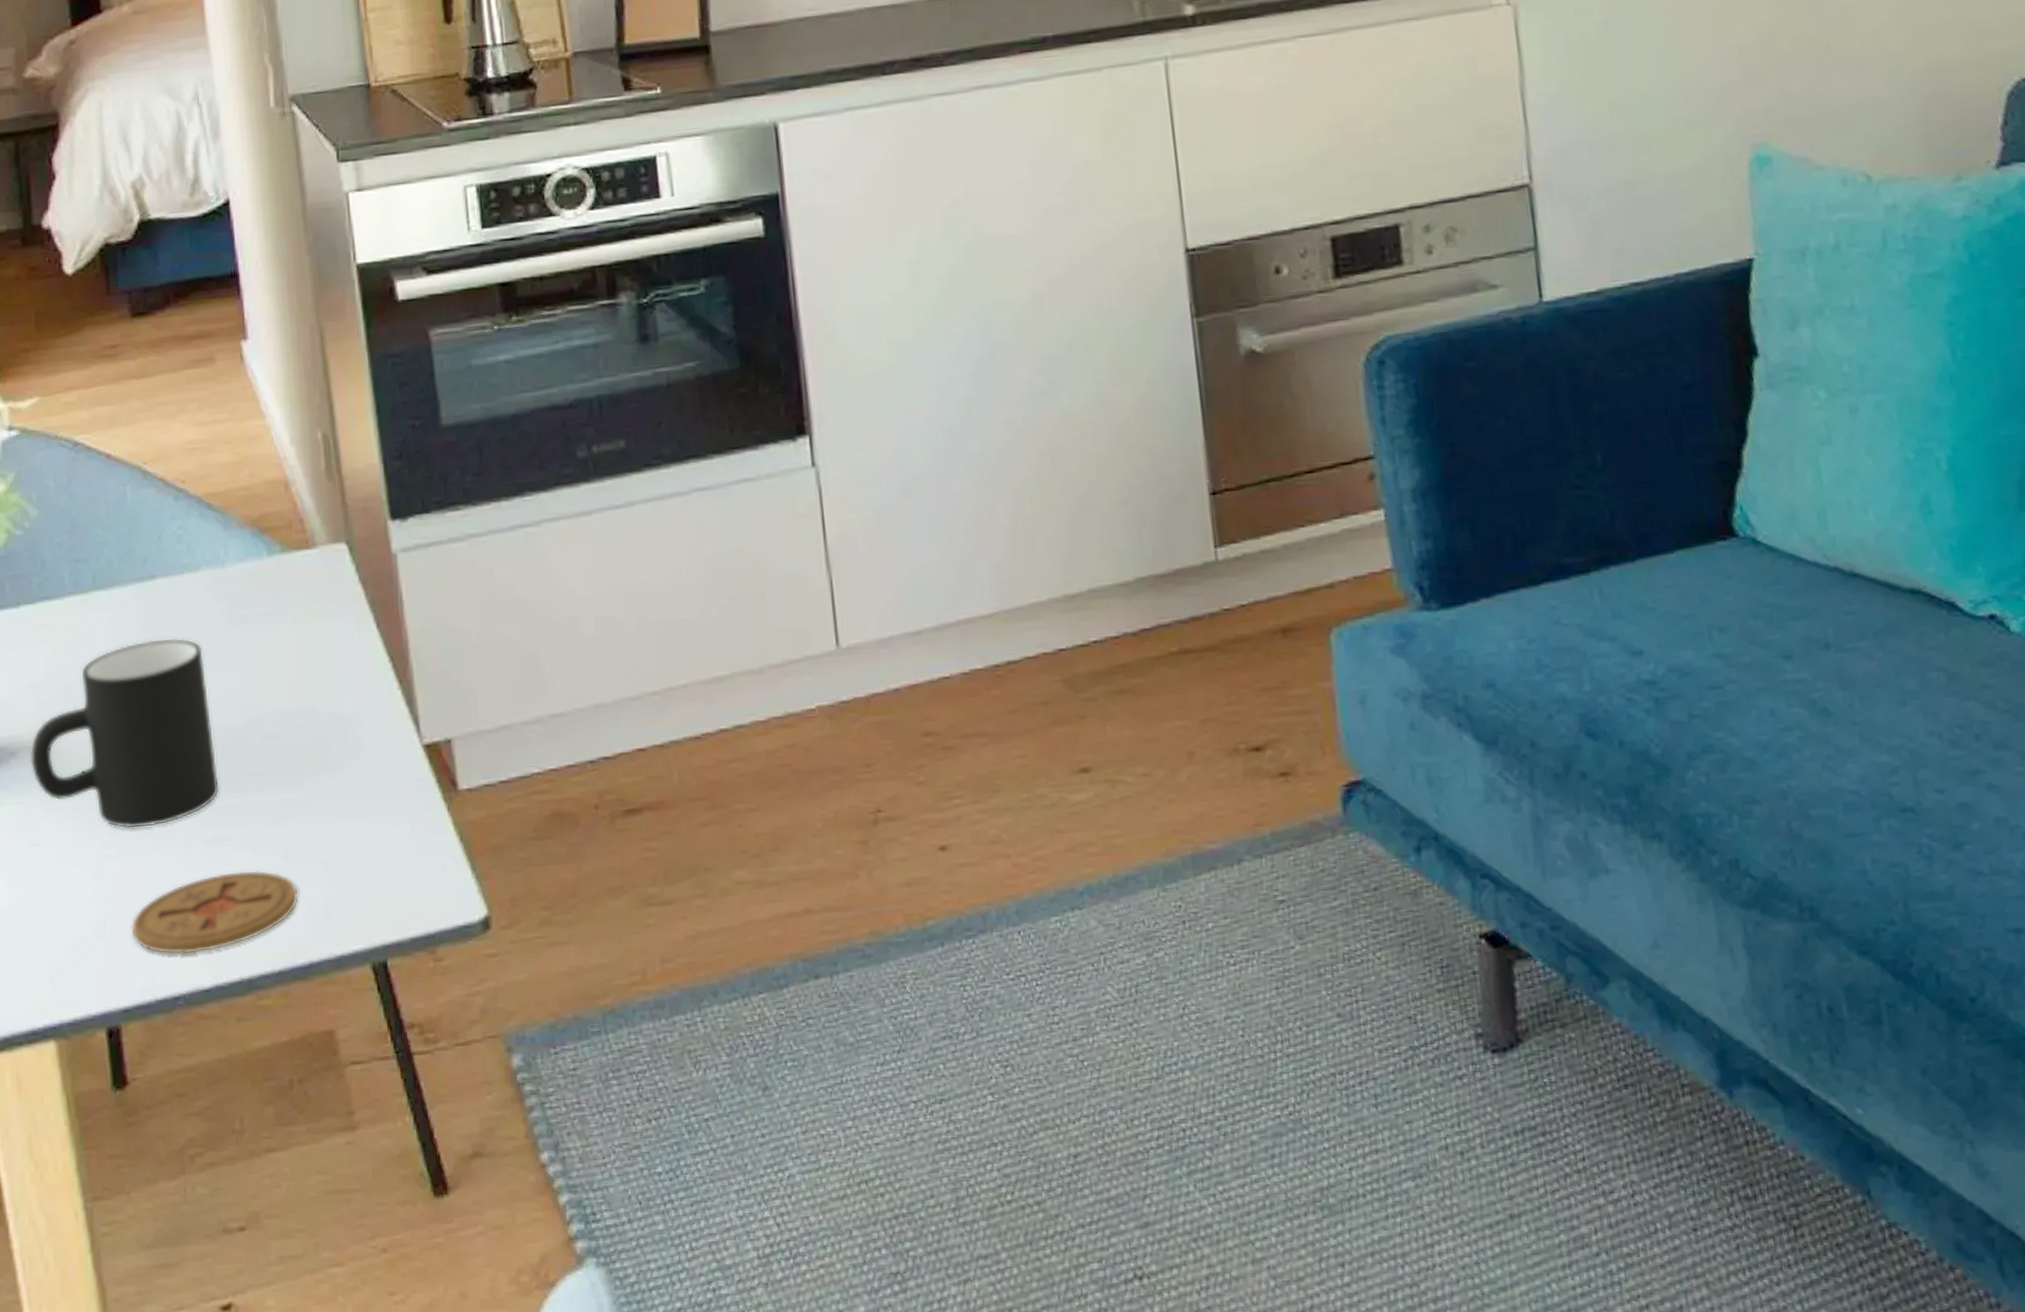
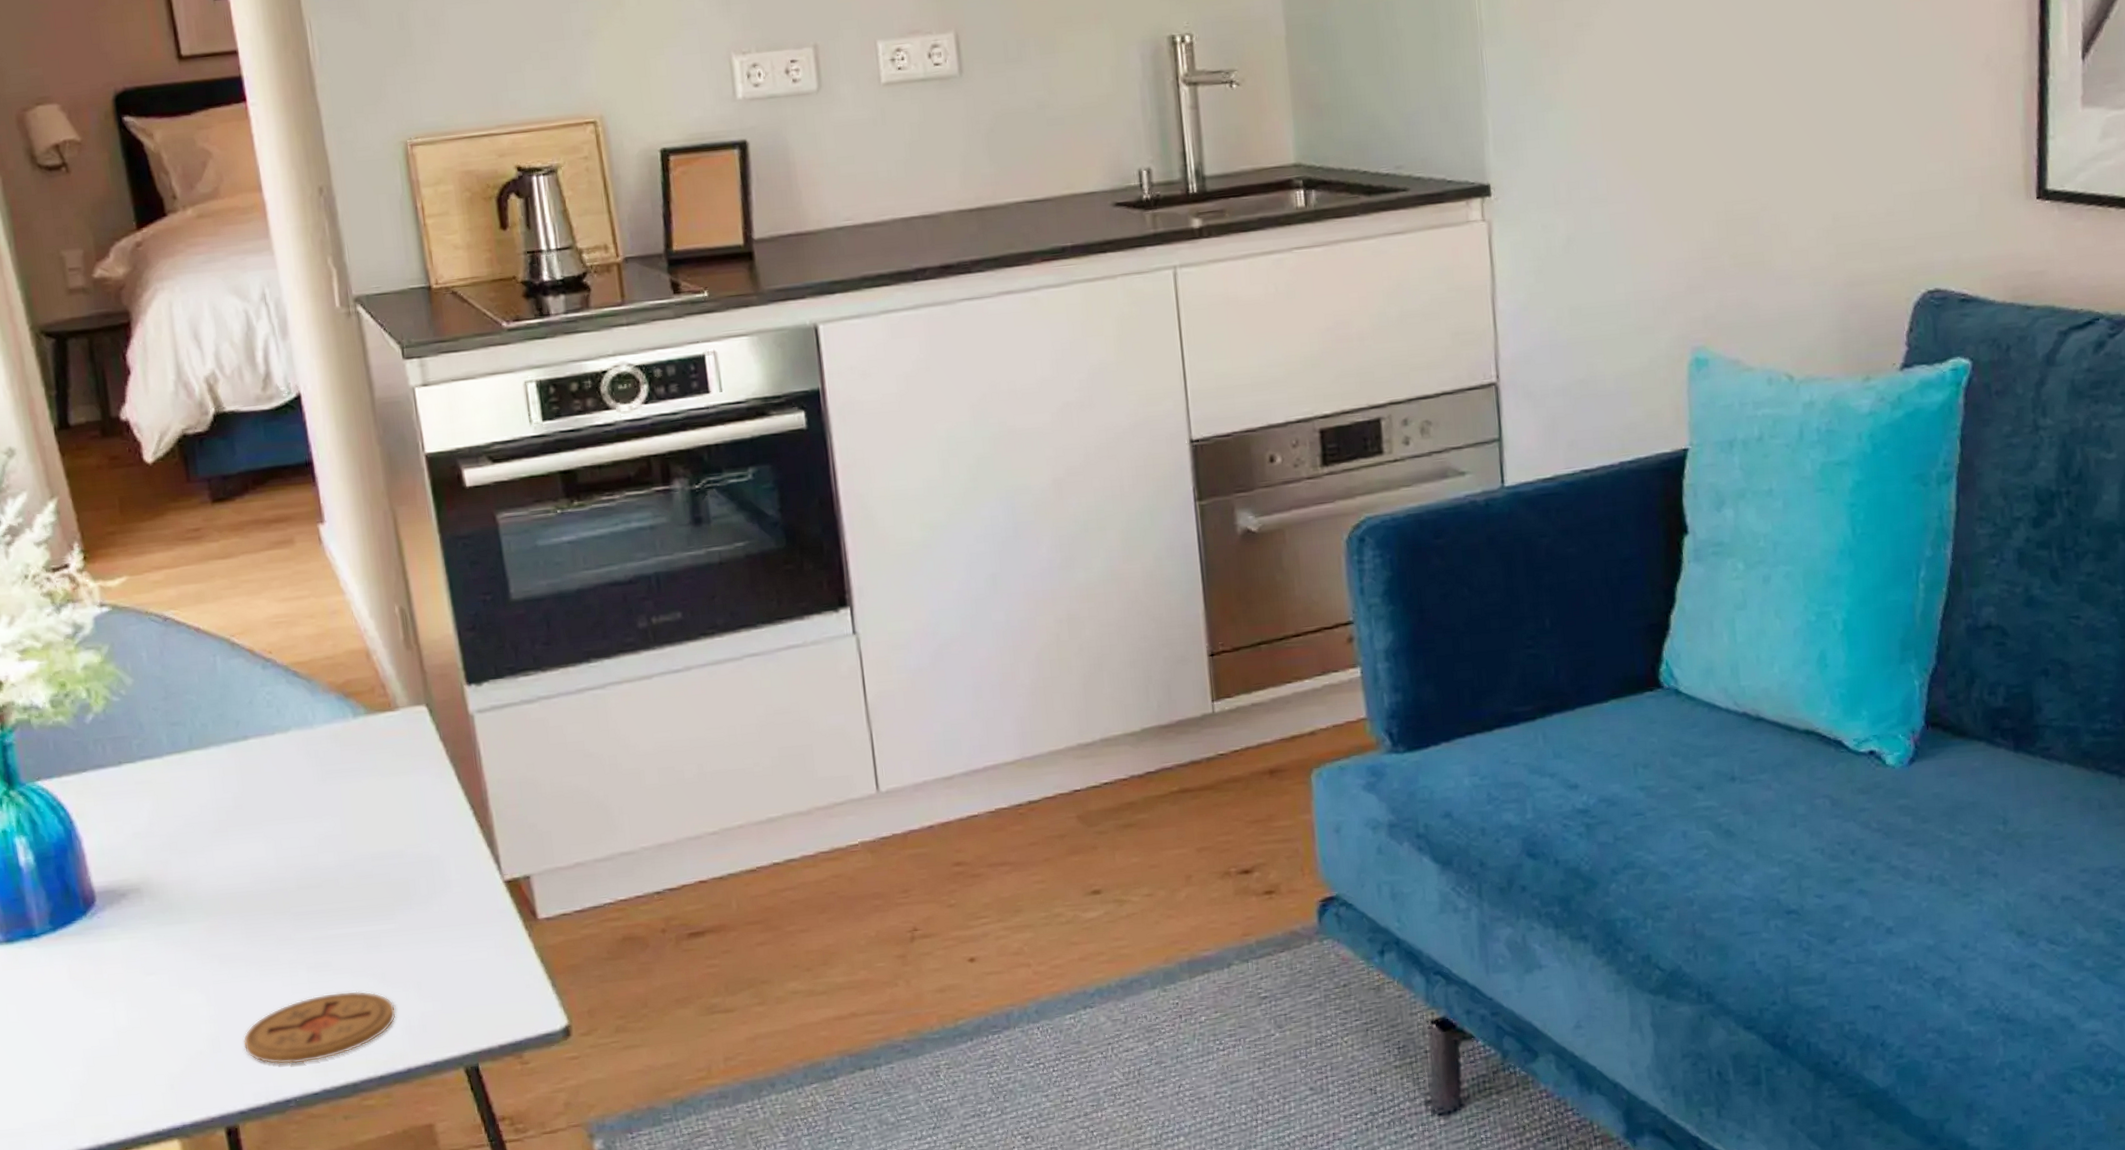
mug: present [30,637,220,829] -> none [139,791,319,958]

